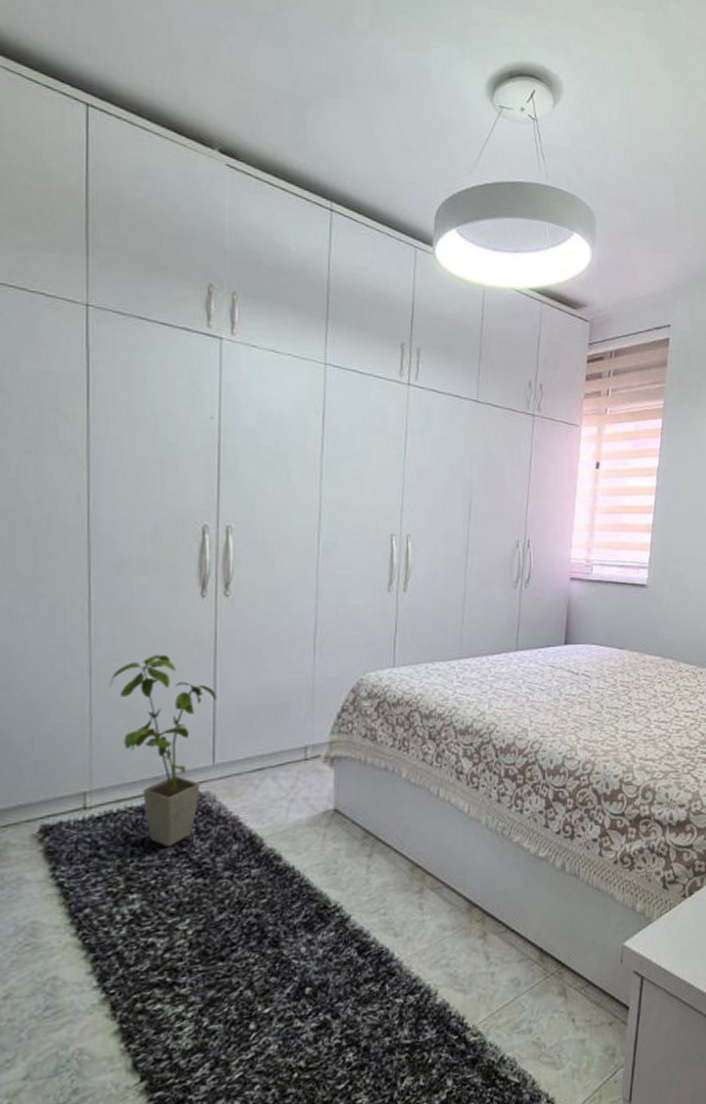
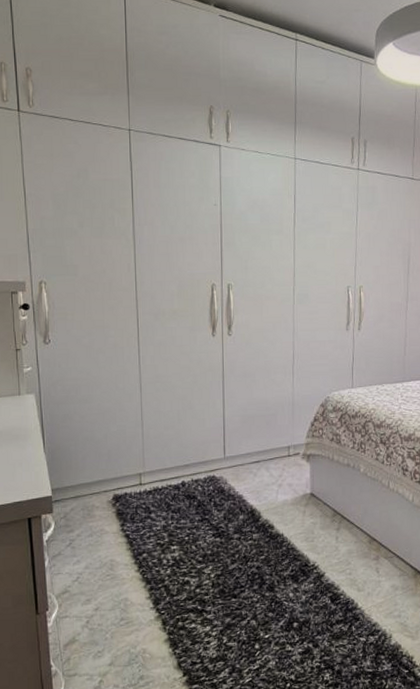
house plant: present [110,654,217,848] -> none [153,377,225,515]

